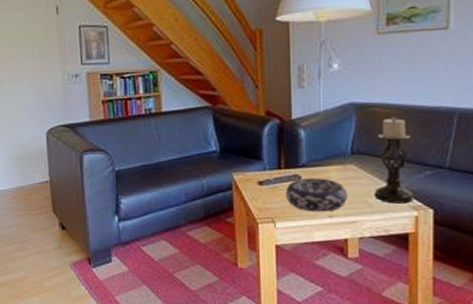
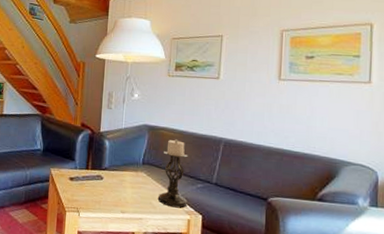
decorative bowl: present [285,178,347,212] -> none [89,178,137,208]

